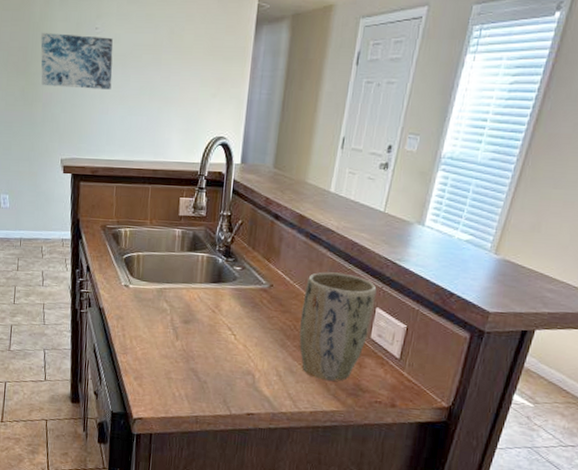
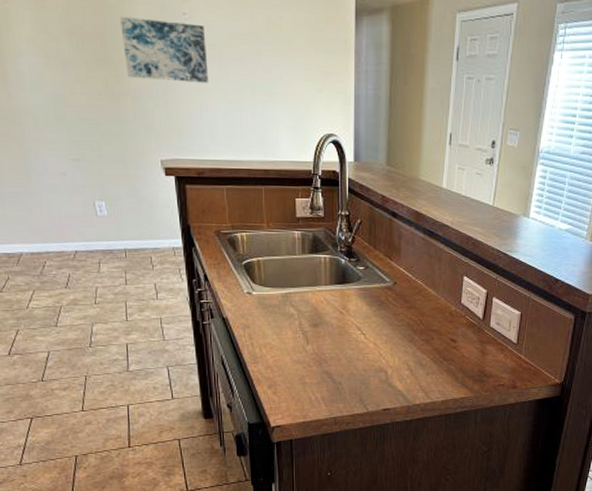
plant pot: present [299,272,377,381] -> none [426,266,492,369]

